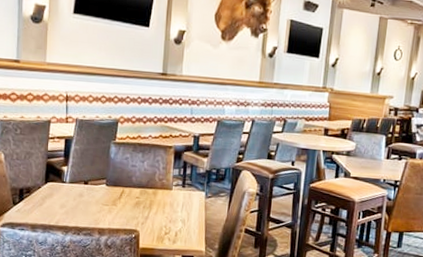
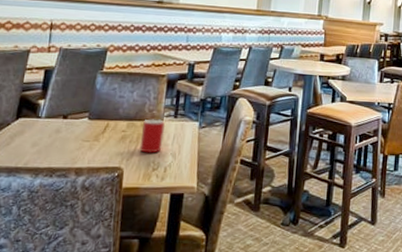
cup: none [152,187,175,219] -> present [139,119,166,153]

